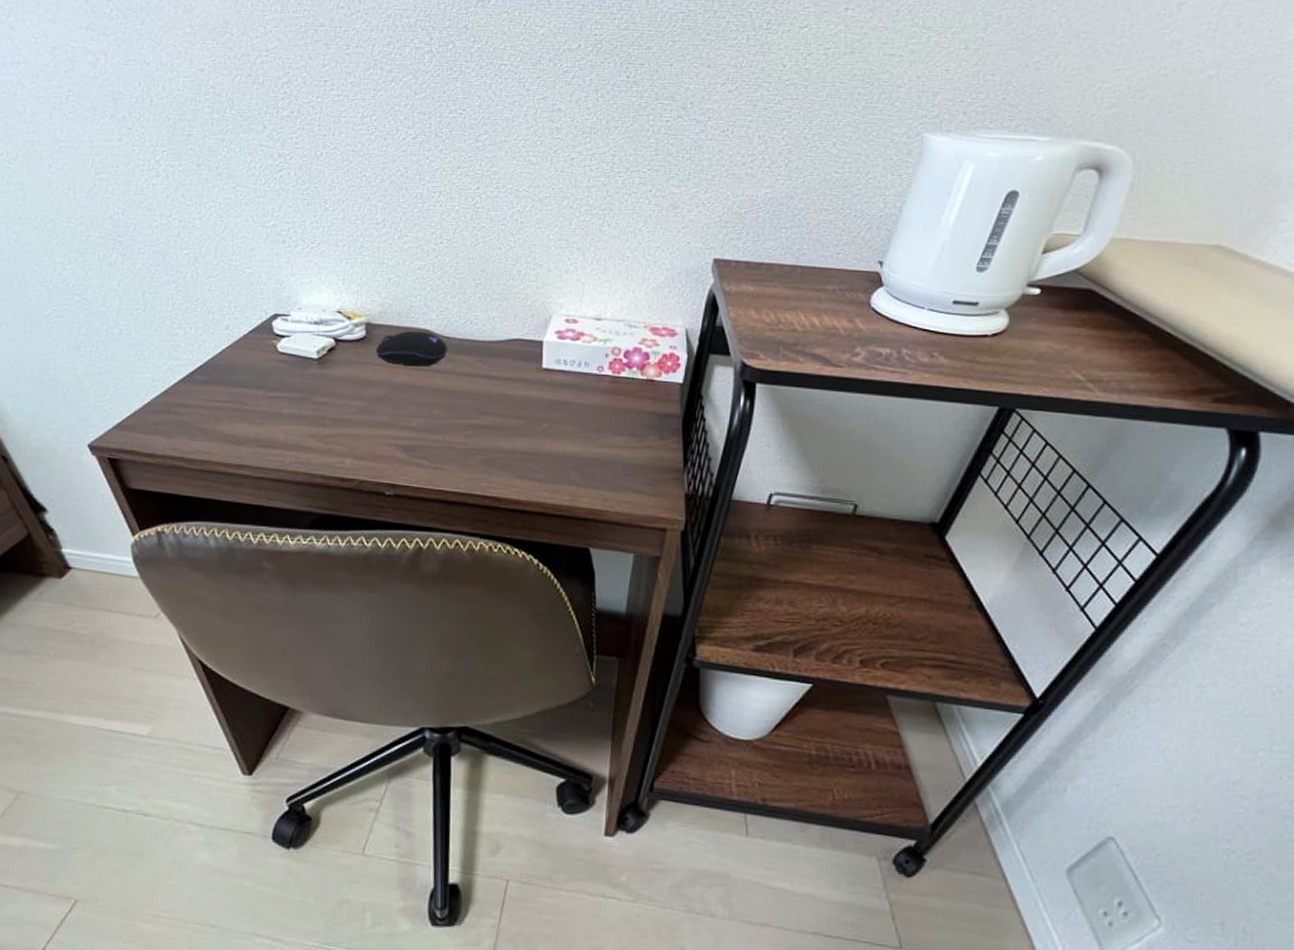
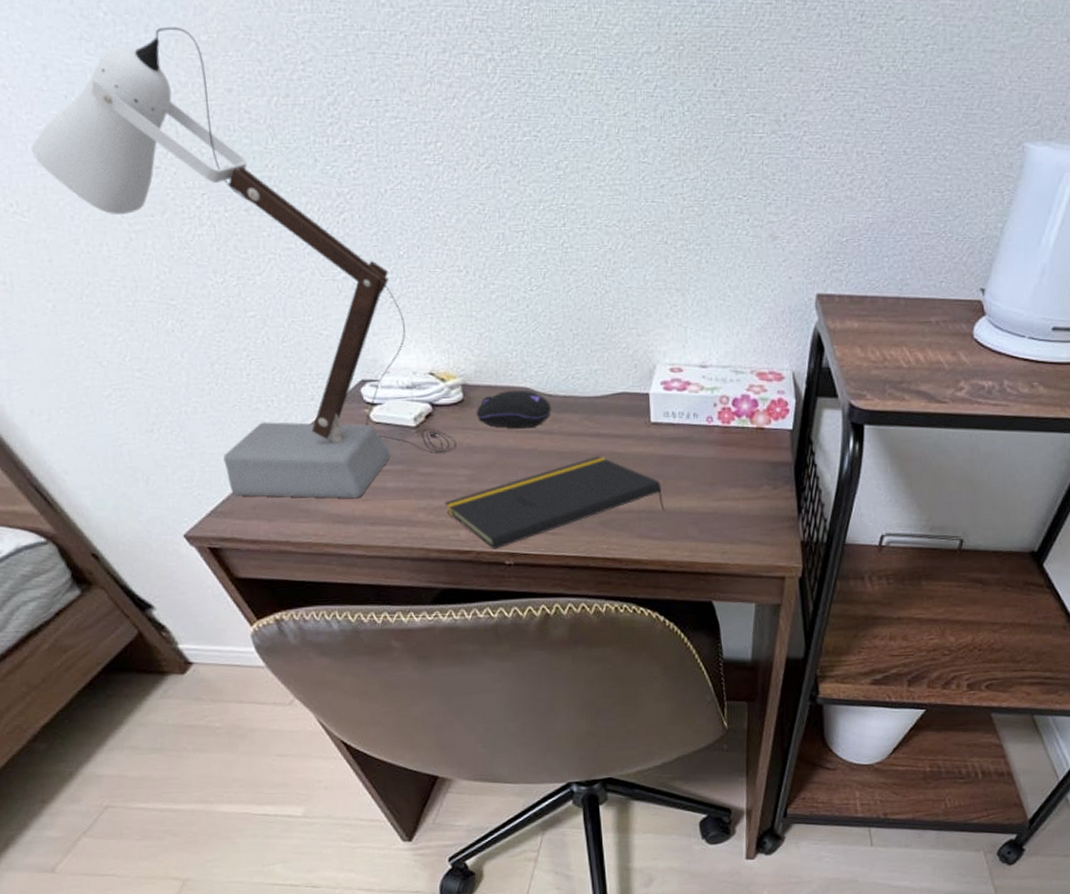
desk lamp: none [28,21,354,422] -> present [31,26,457,499]
notepad: none [334,396,549,480] -> present [444,456,665,550]

